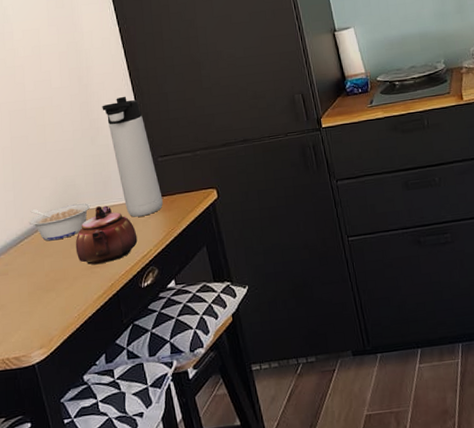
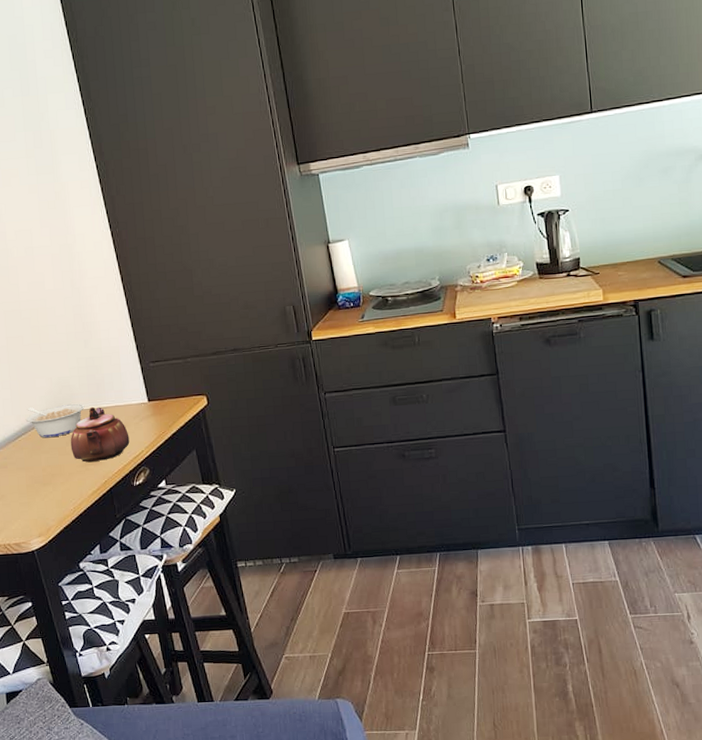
thermos bottle: present [102,96,163,217] -> none [94,301,154,419]

